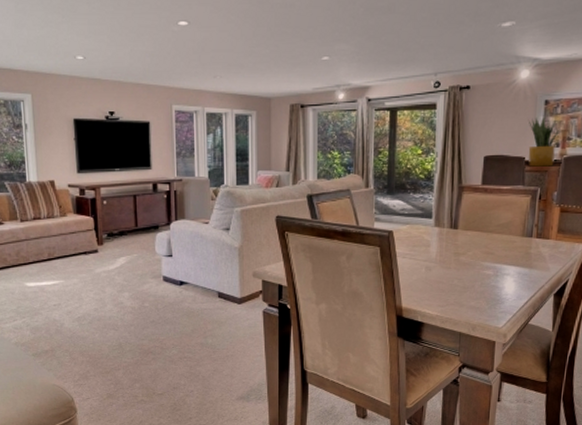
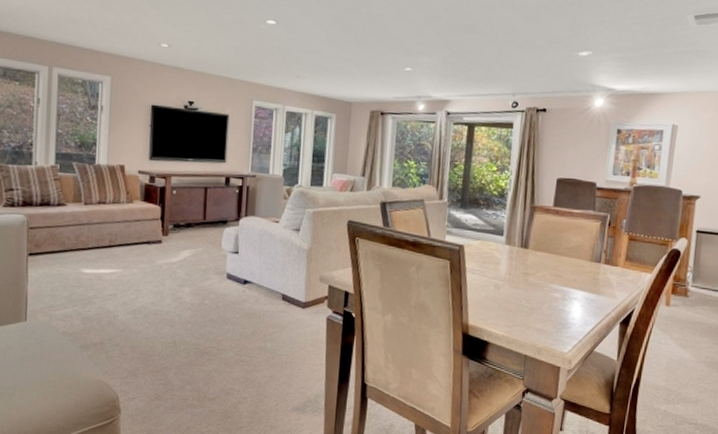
planter: present [528,115,560,167] -> none [599,143,631,194]

